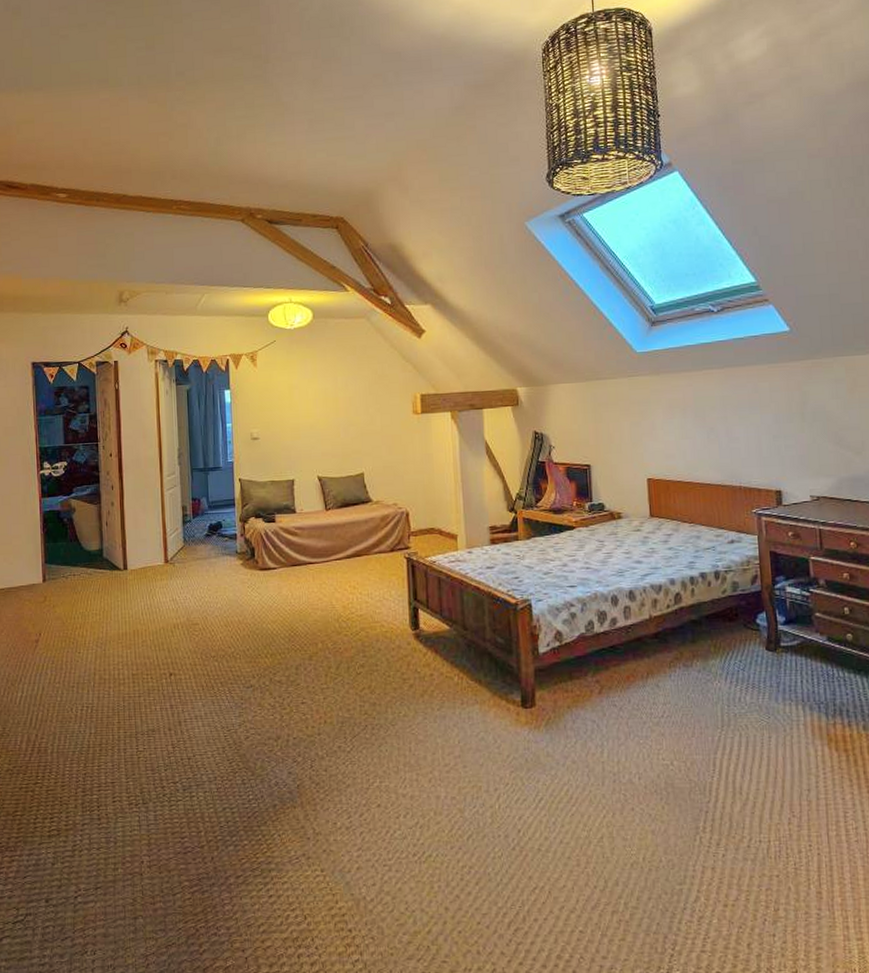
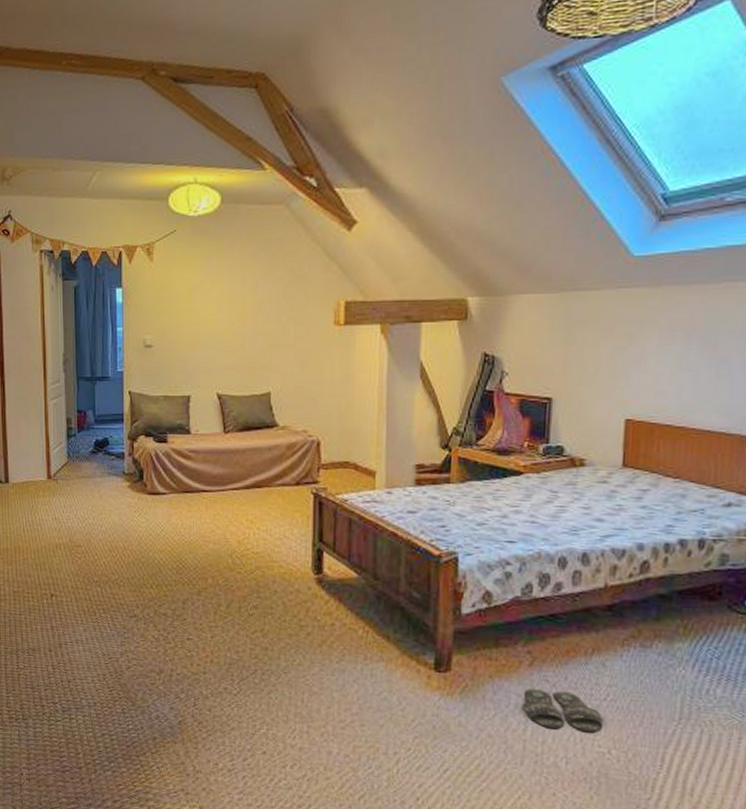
slippers: none [596,712,663,749] -> present [521,688,603,733]

